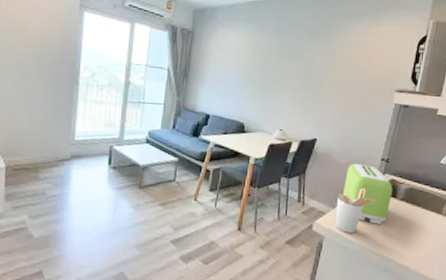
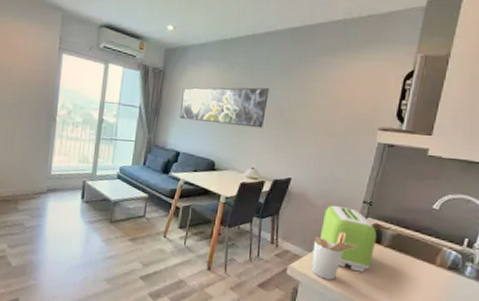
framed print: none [208,49,296,90] -> present [179,87,269,128]

